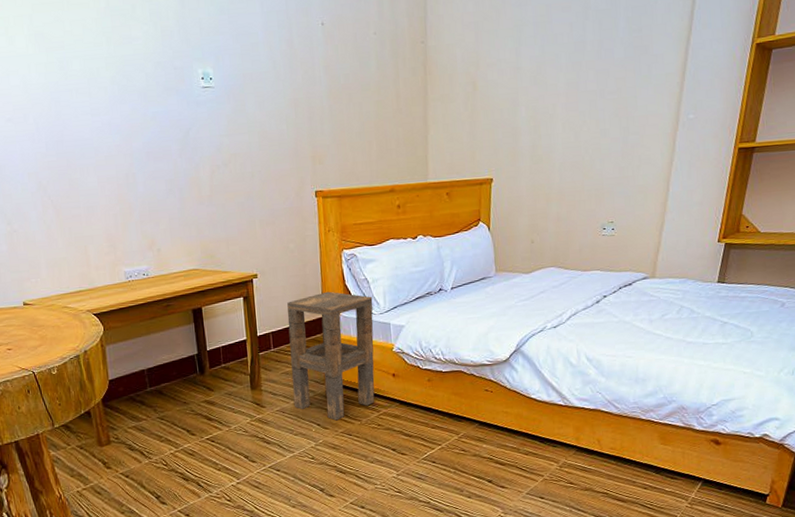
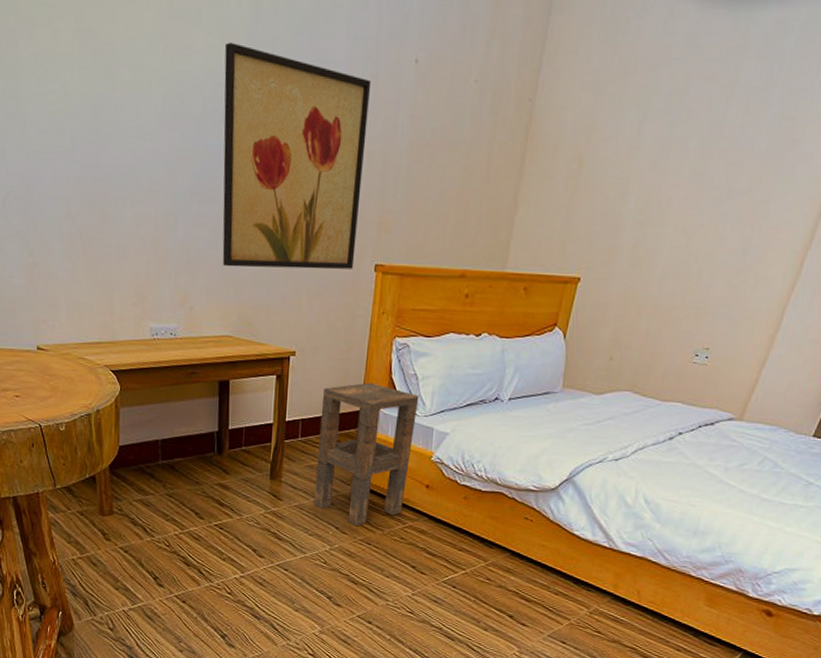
wall art: none [159,28,297,211] -> present [222,42,372,270]

